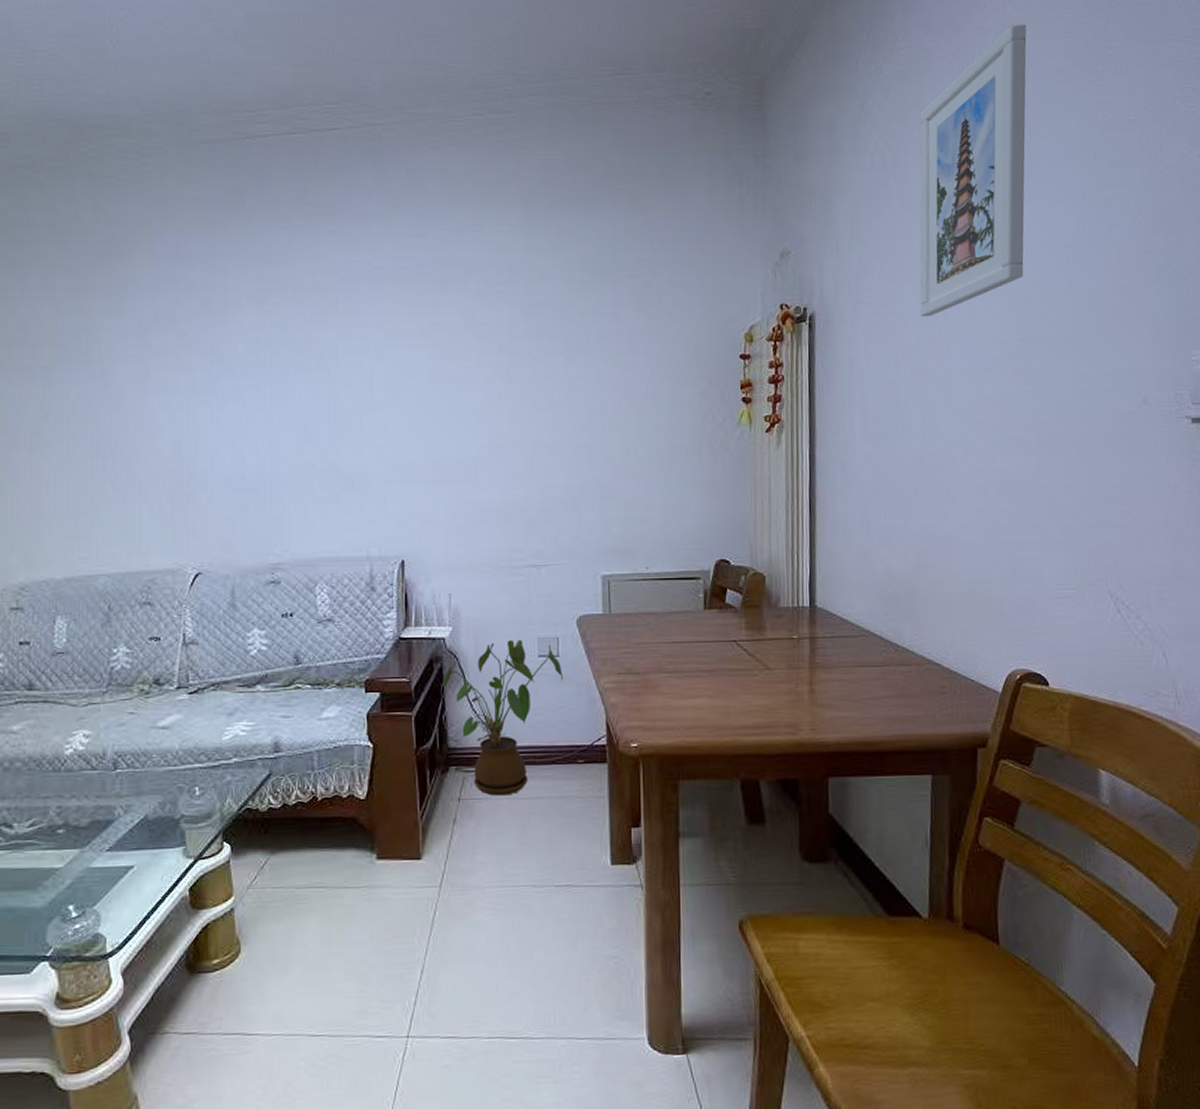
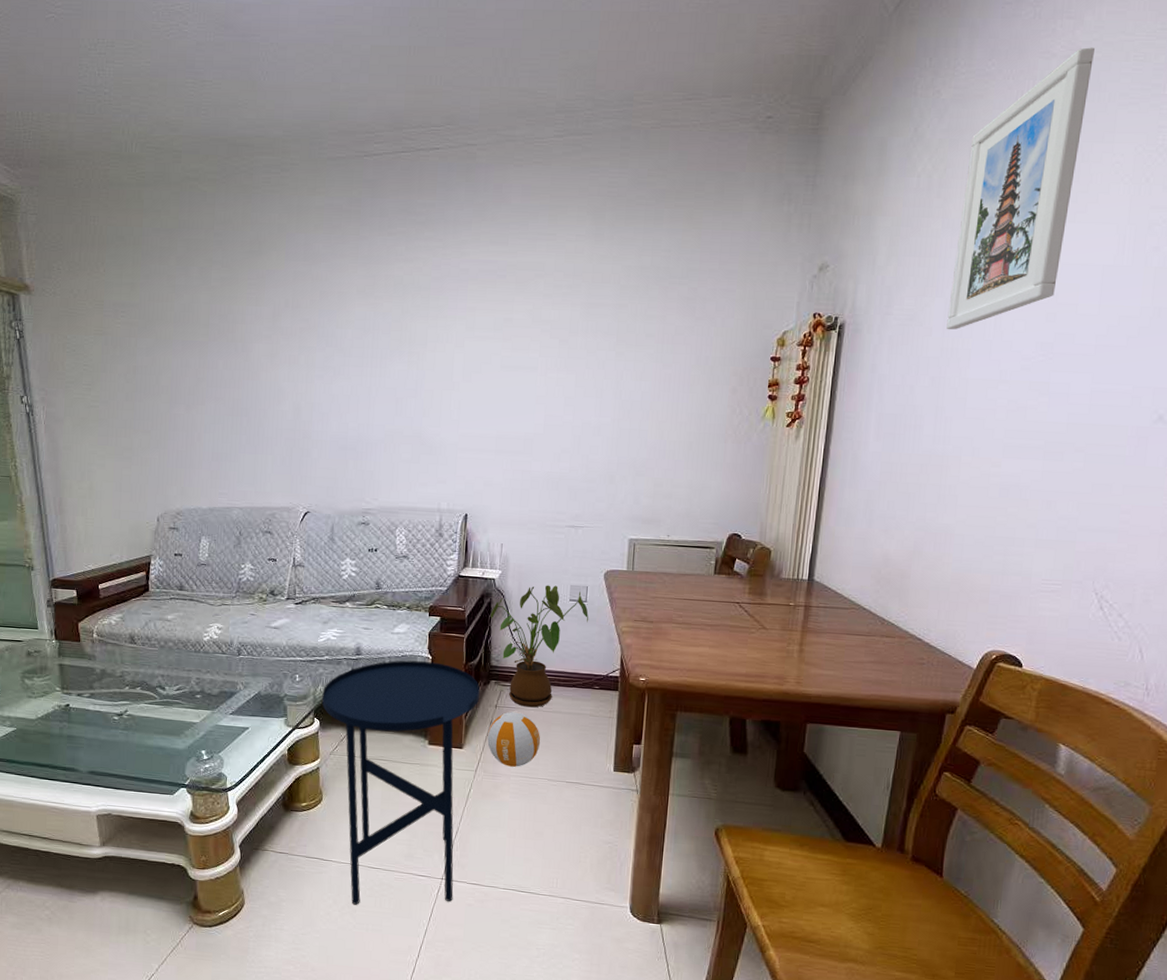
side table: none [231,751,438,1091] -> present [321,660,480,905]
volleyball: none [452,803,519,875] -> present [487,711,541,767]

